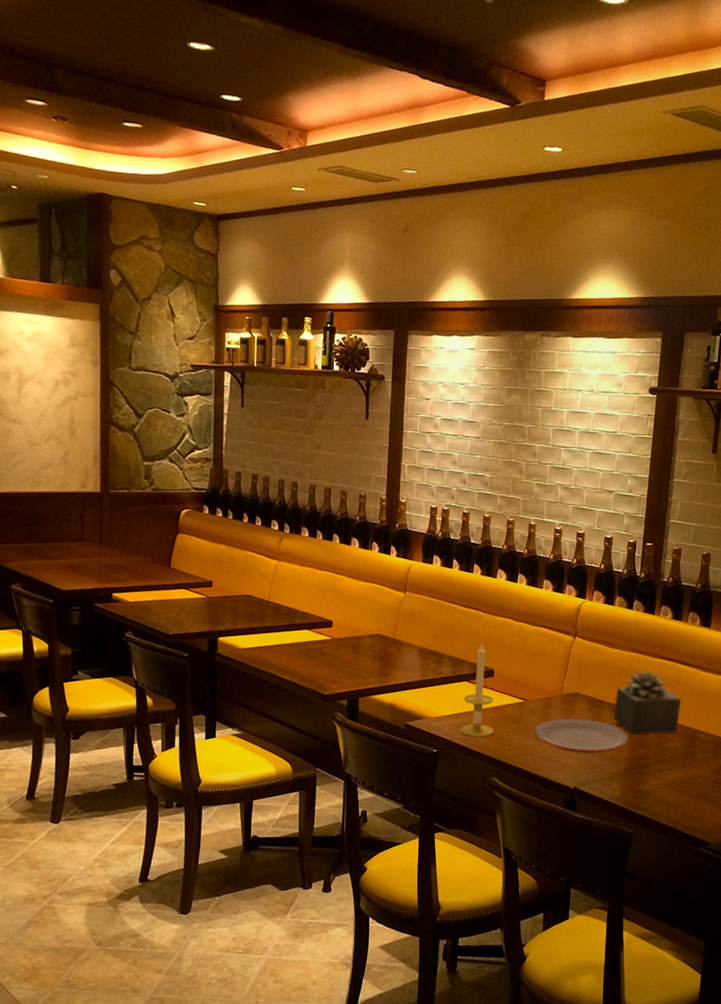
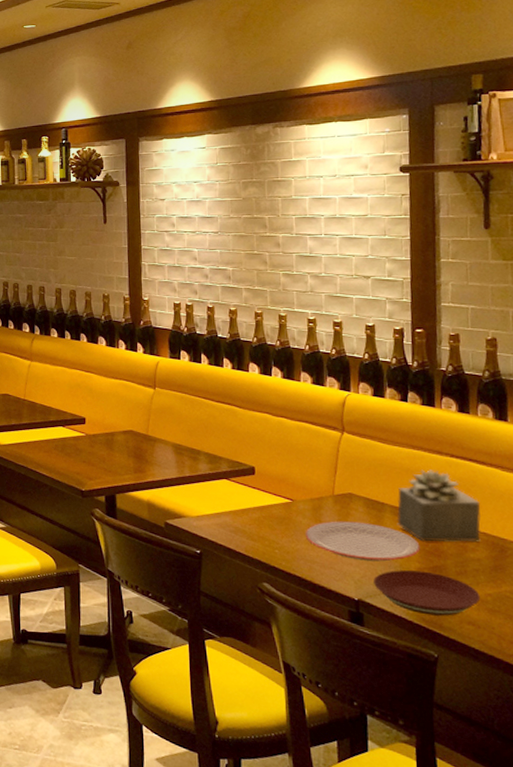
candle: present [459,642,495,737] -> none [222,439,261,539]
plate: none [588,760,673,798] -> present [373,570,481,616]

